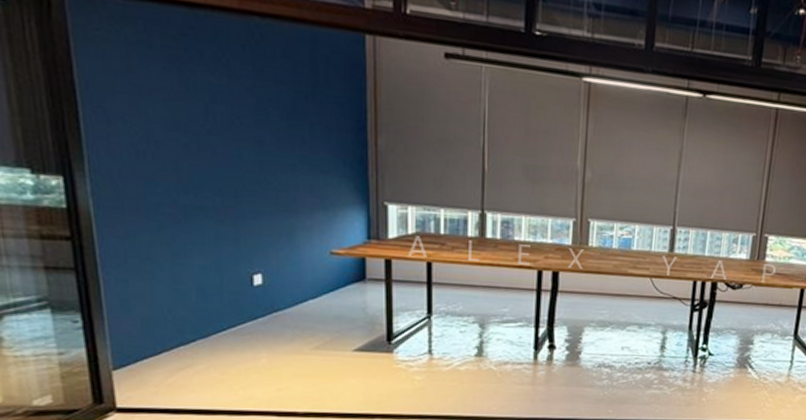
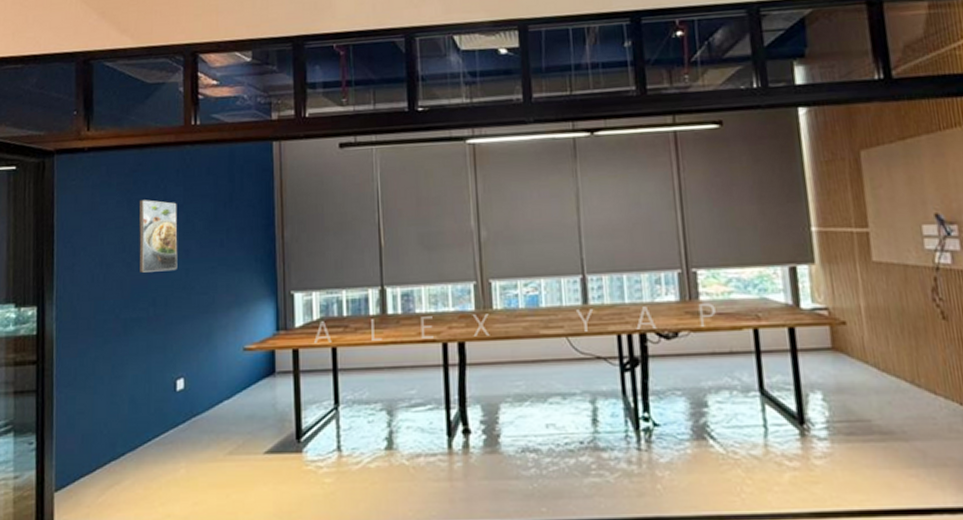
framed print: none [194,72,249,161] -> present [139,200,178,273]

